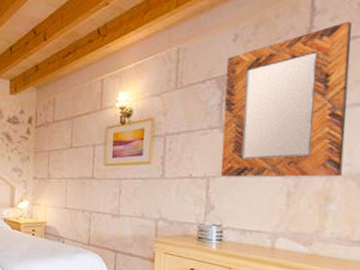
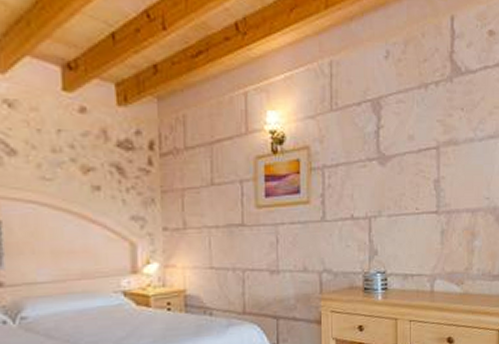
home mirror: present [220,21,352,177] -> none [380,49,484,217]

